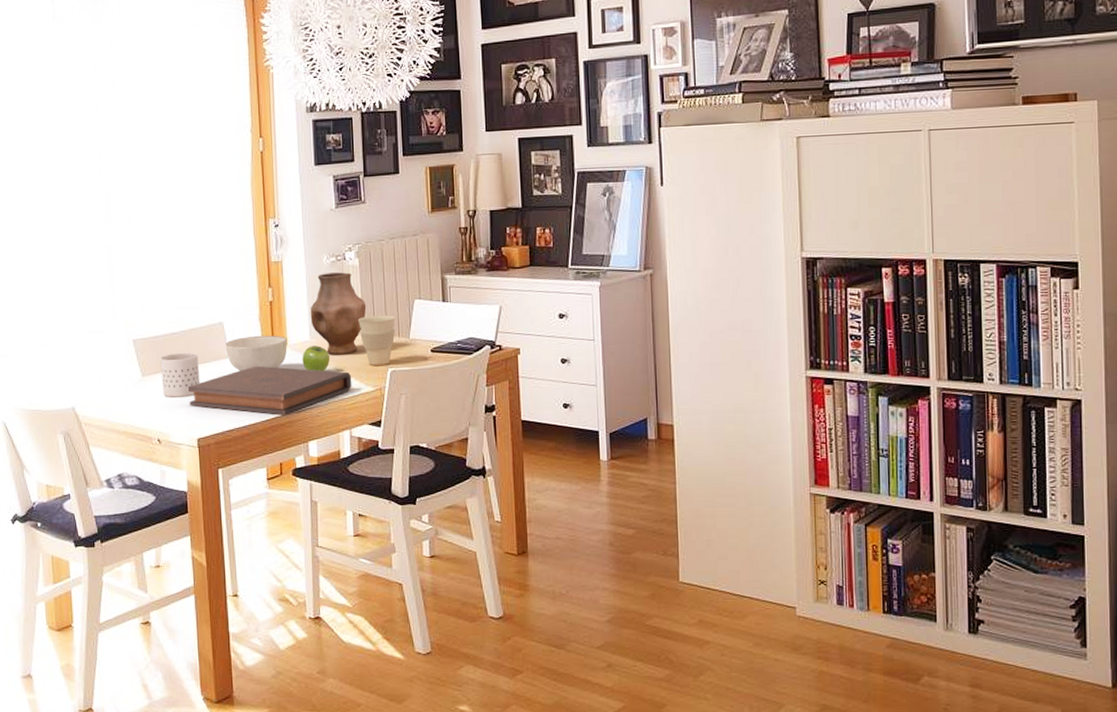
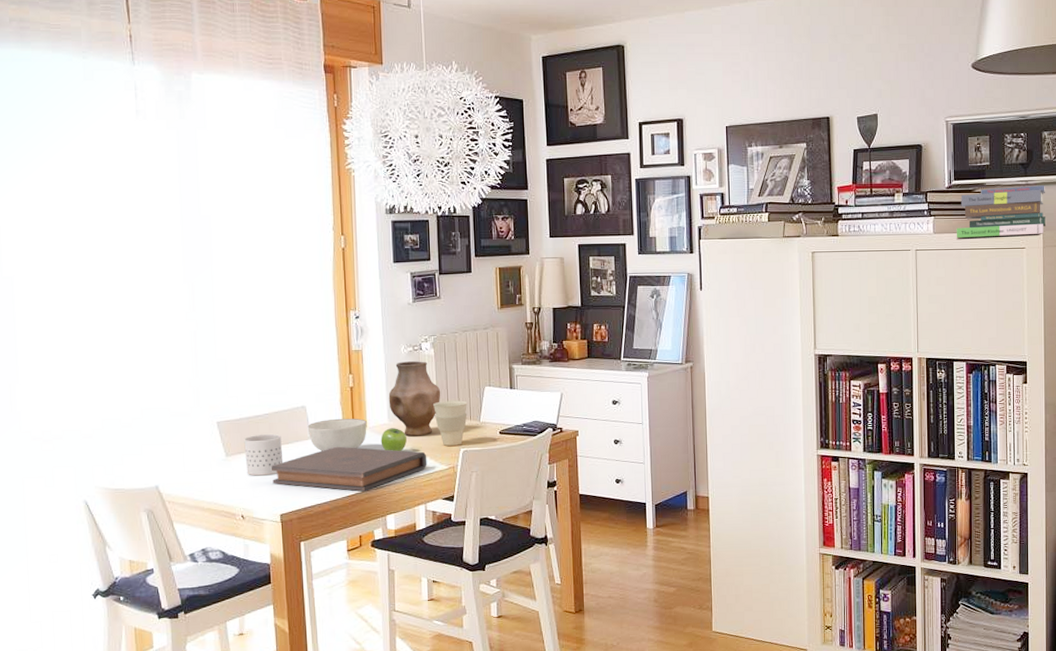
books: none [981,44,1103,116] -> present [956,185,1047,240]

